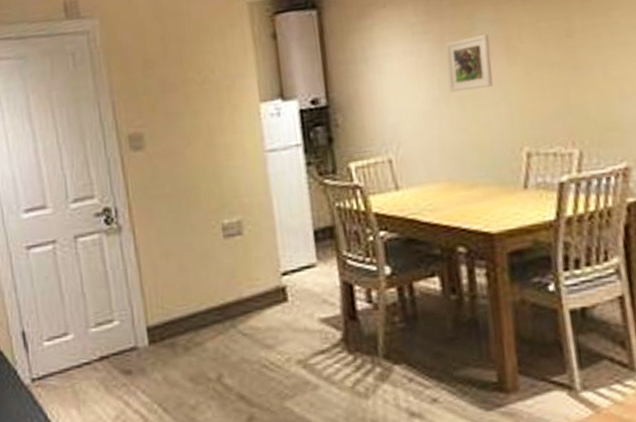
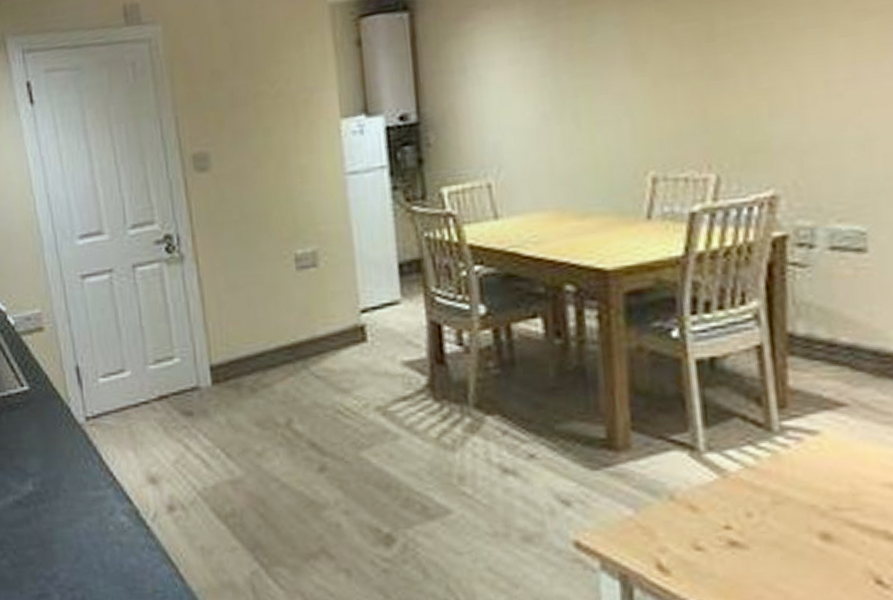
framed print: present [445,34,493,93] -> none [559,39,615,108]

